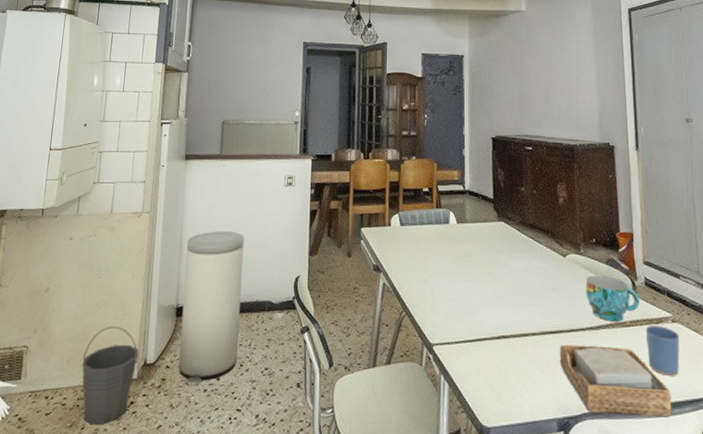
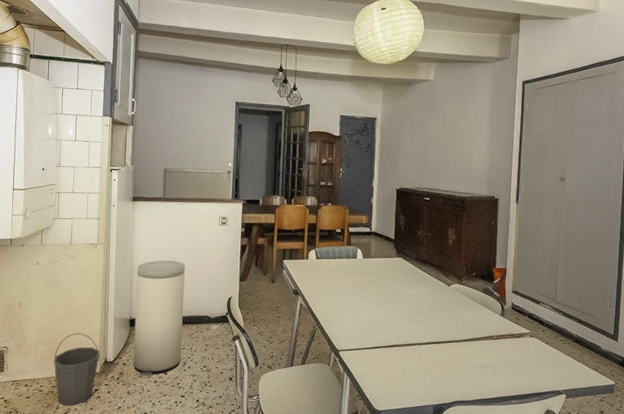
napkin holder: present [559,344,672,418] -> none [438,351,523,405]
cup: present [585,275,640,322] -> none [464,301,506,336]
mug: present [646,325,680,376] -> none [508,339,534,376]

